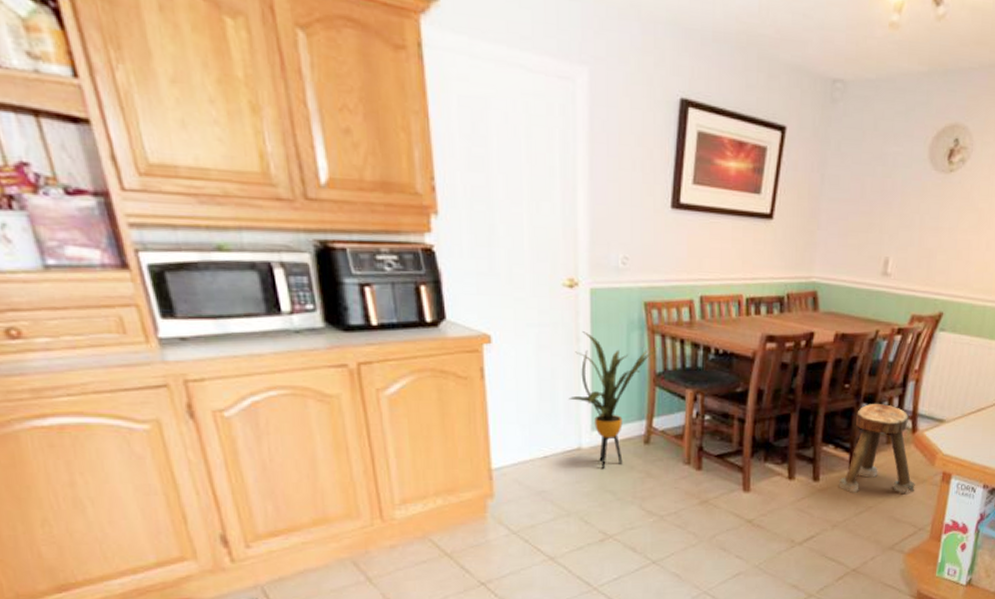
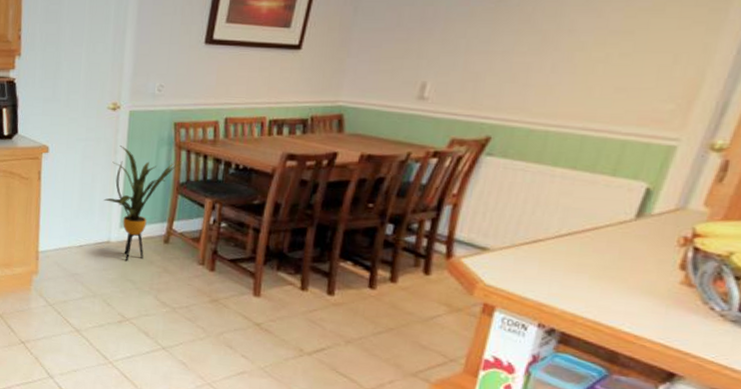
stool: present [838,404,915,495] -> none [354,225,448,321]

